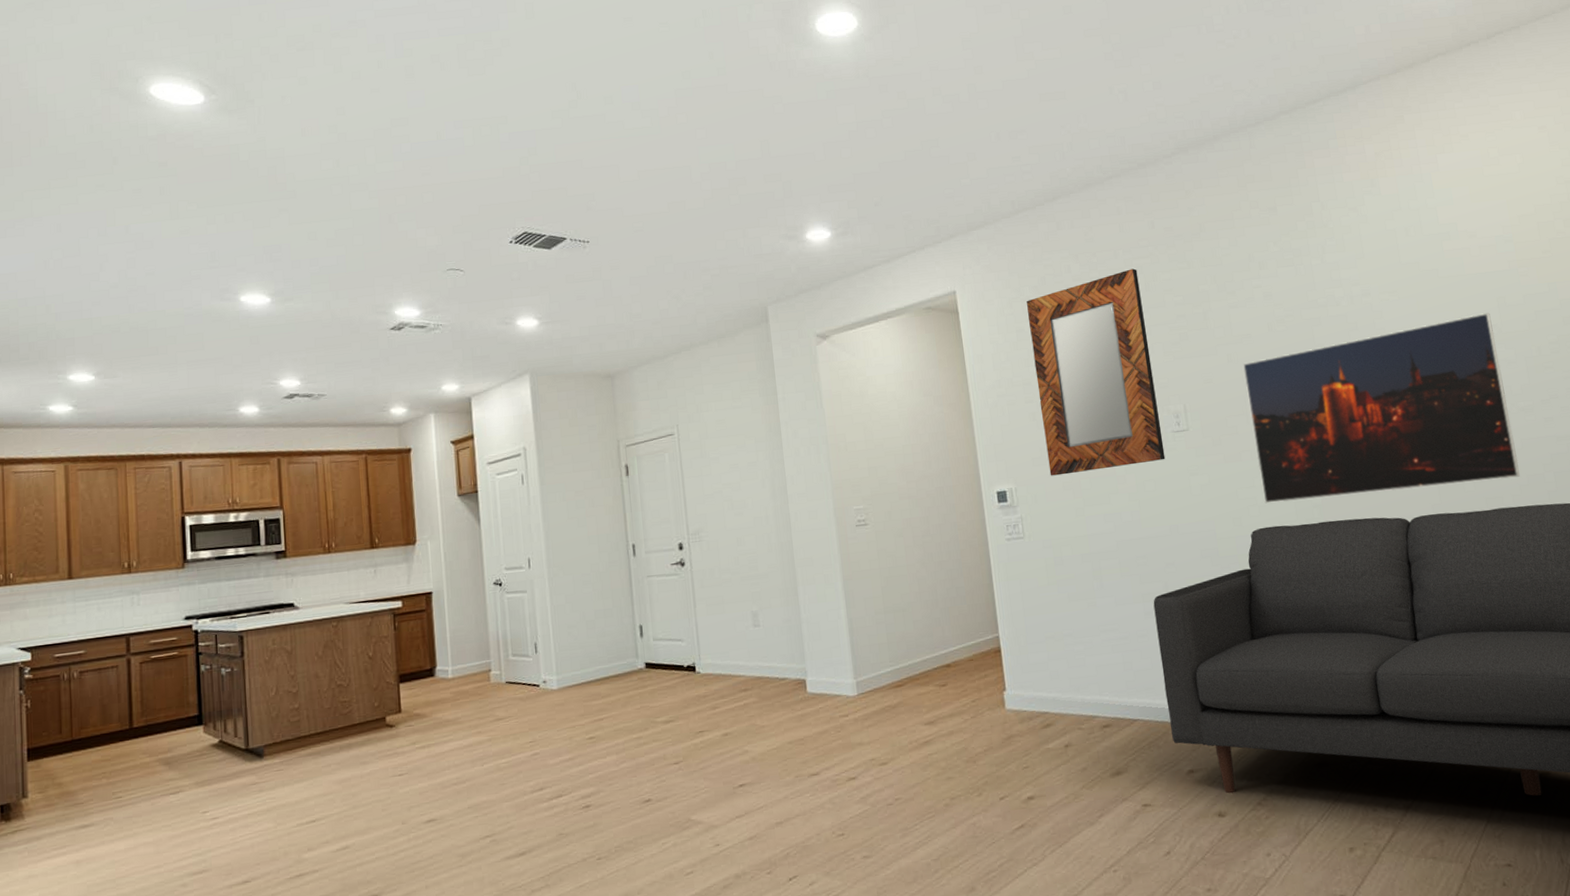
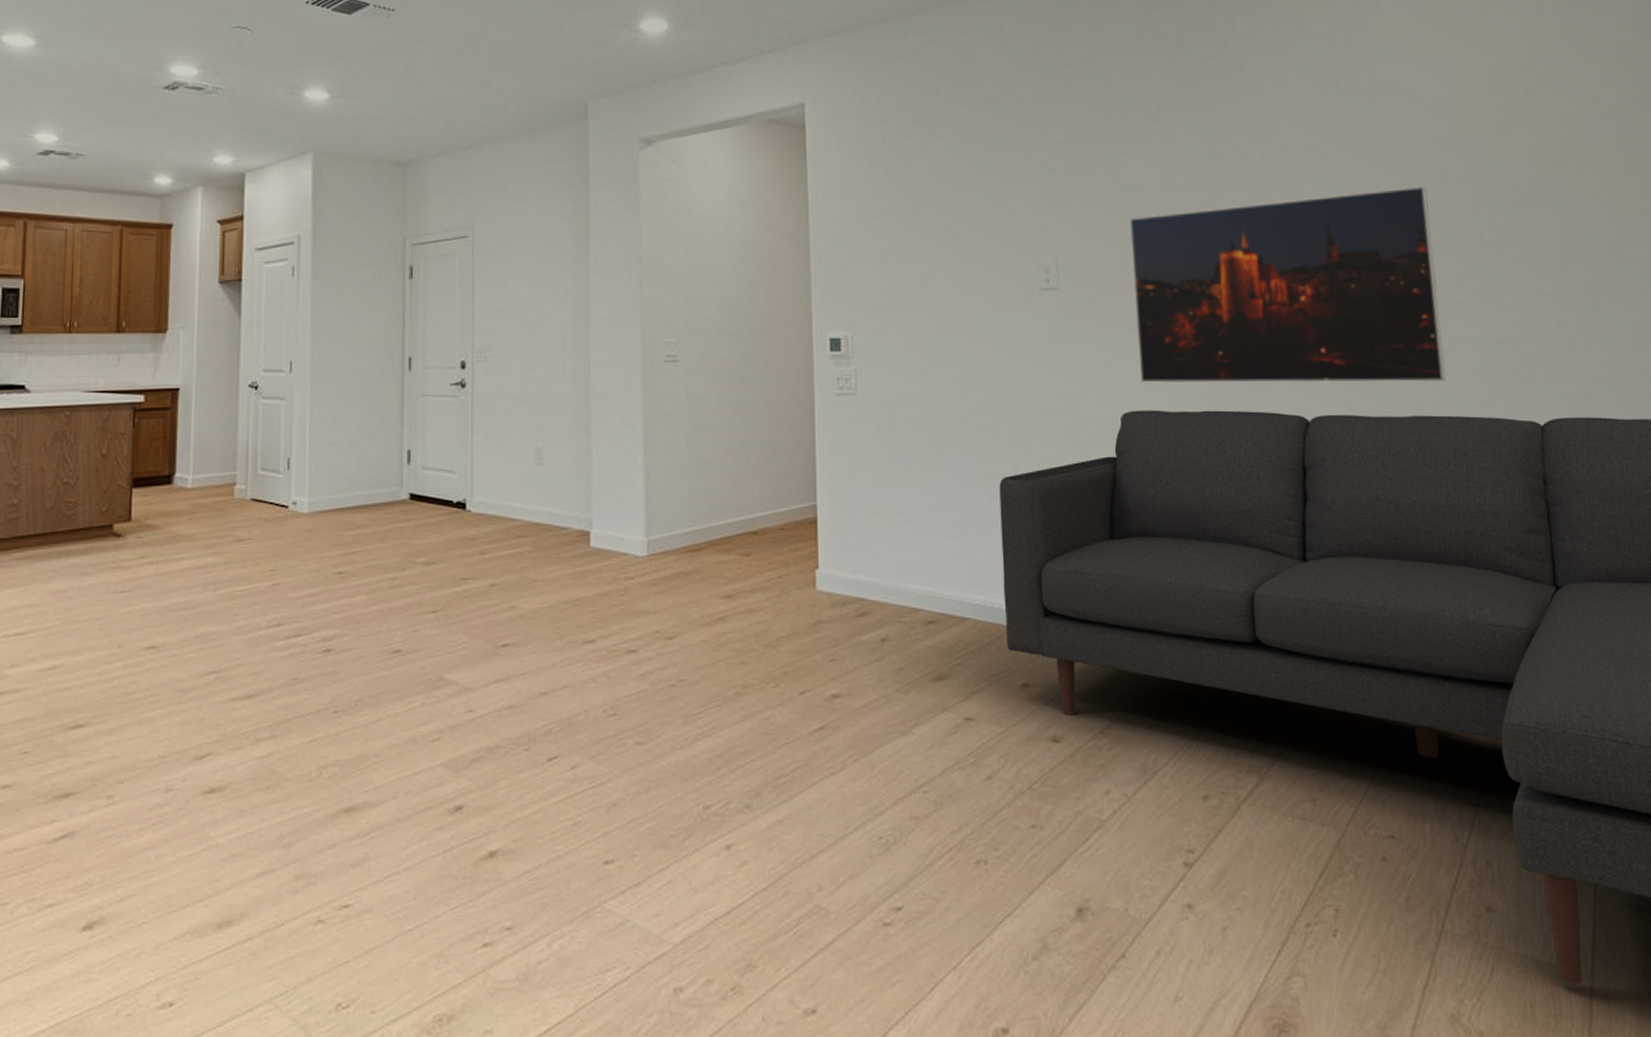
home mirror: present [1026,268,1166,476] -> none [885,97,1029,327]

